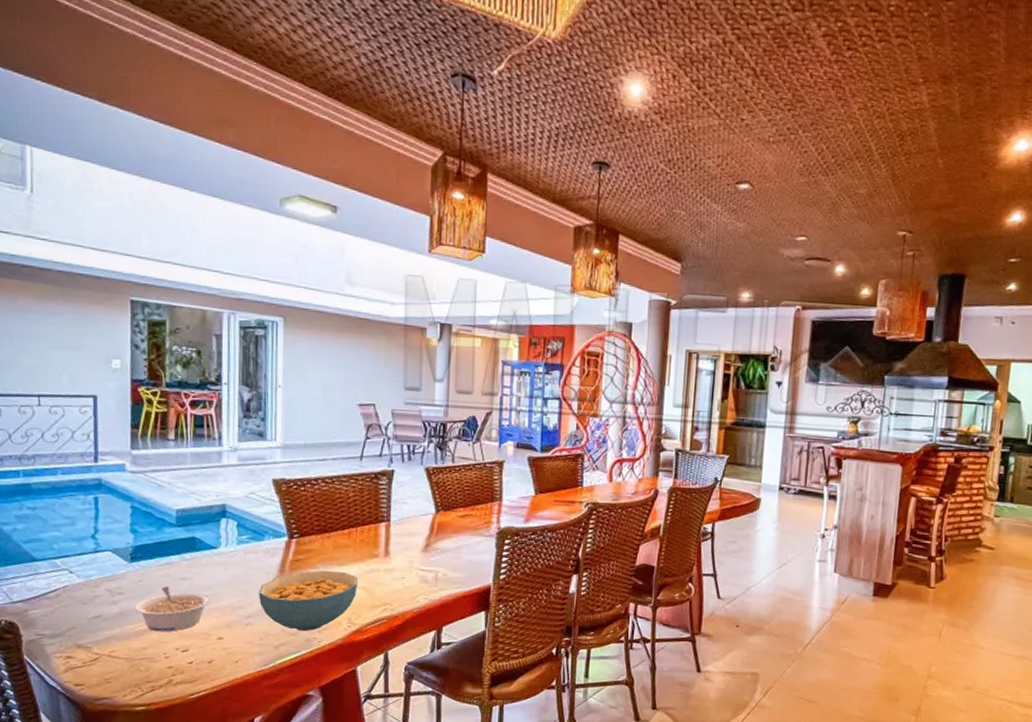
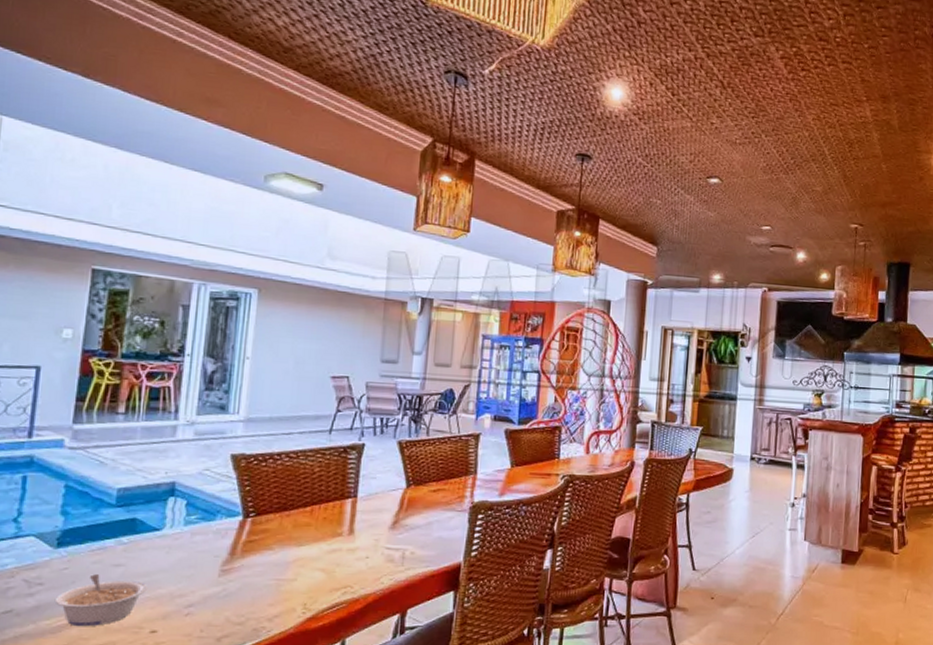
cereal bowl: present [259,570,357,632] -> none [203,551,317,621]

